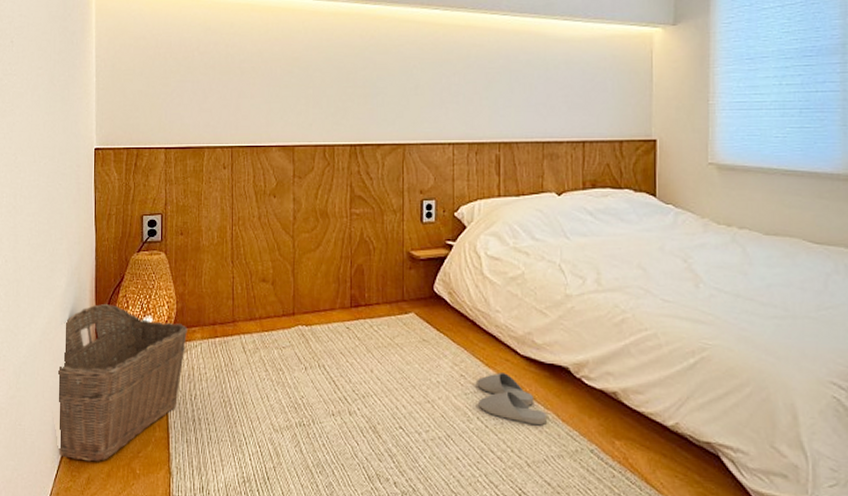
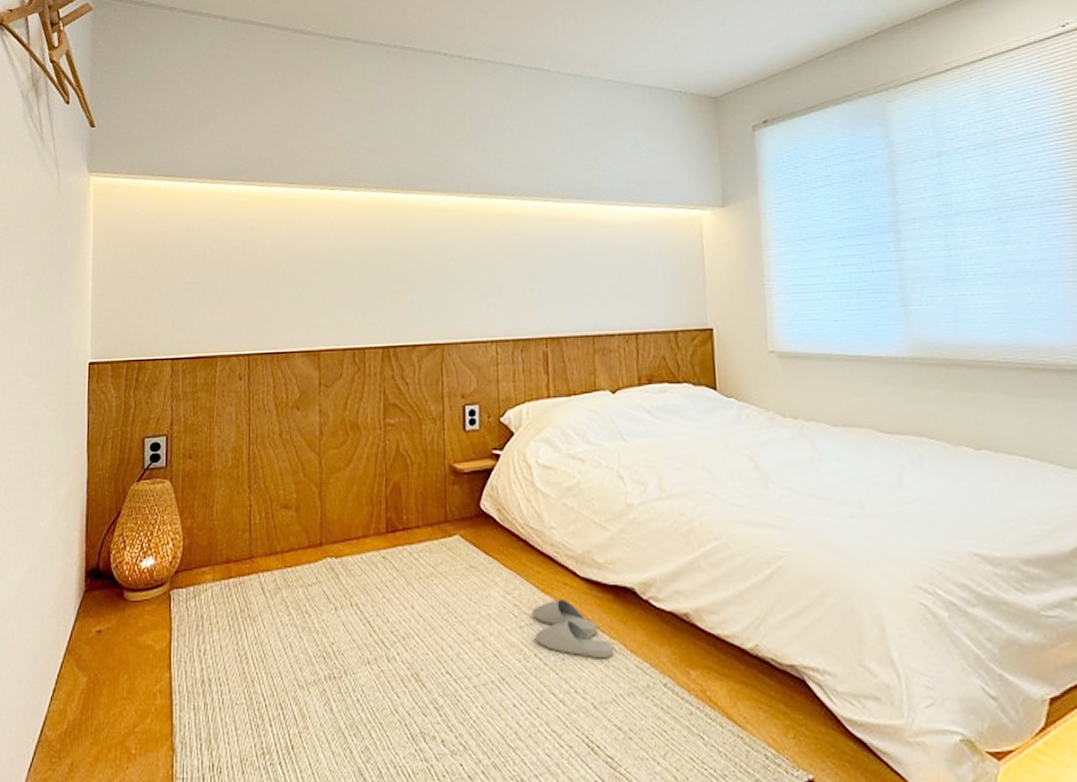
wicker basket: present [58,303,187,462] -> none [34,544,195,743]

